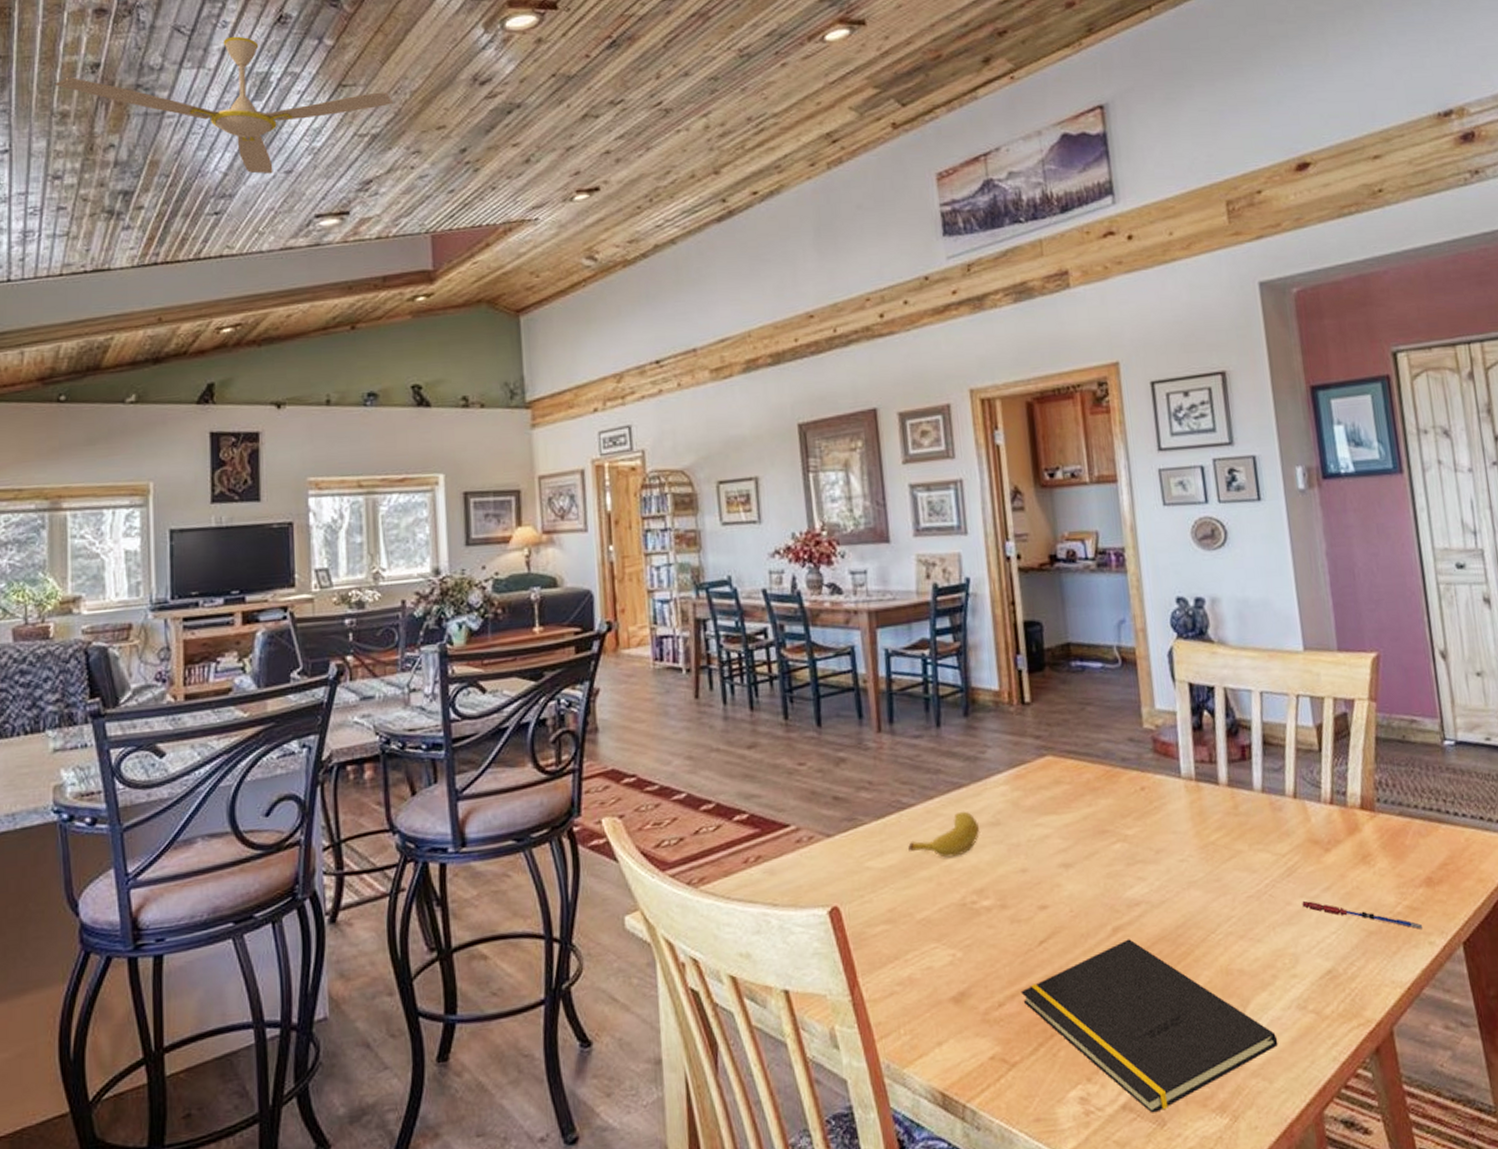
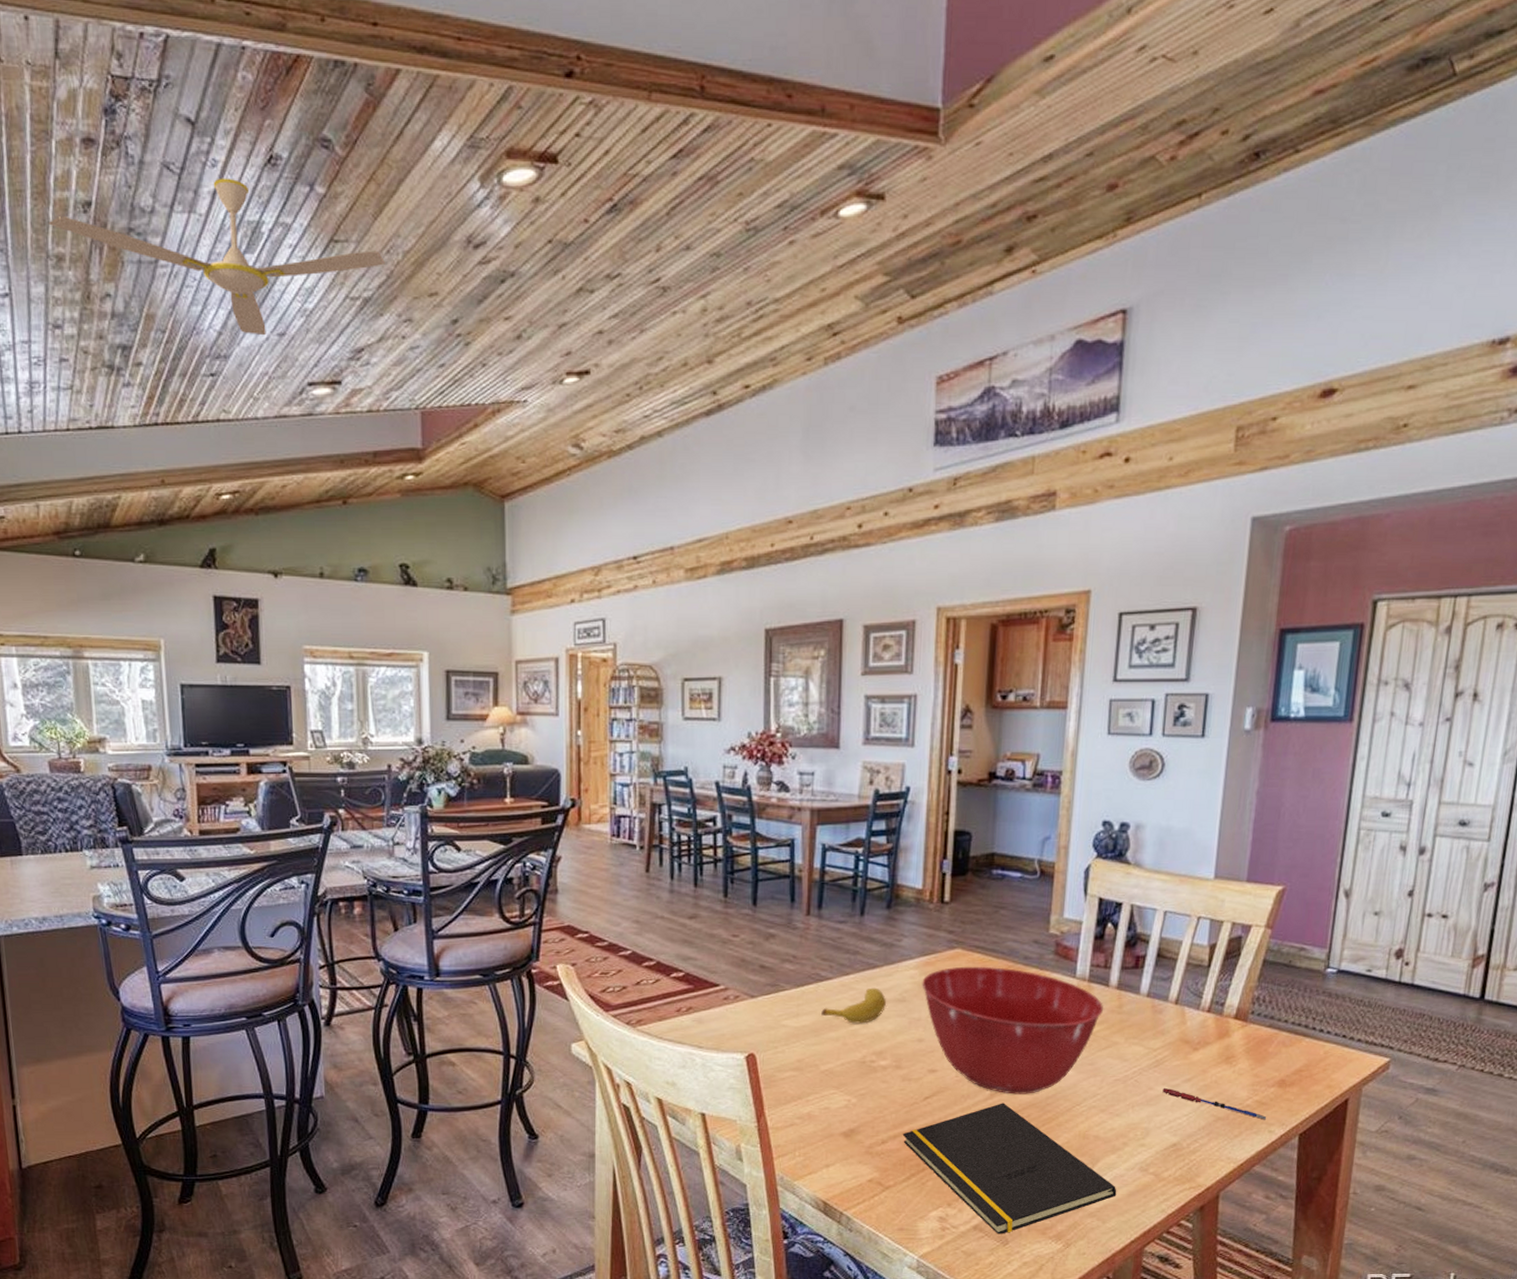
mixing bowl: none [1015,773,1219,928] -> present [922,966,1104,1094]

